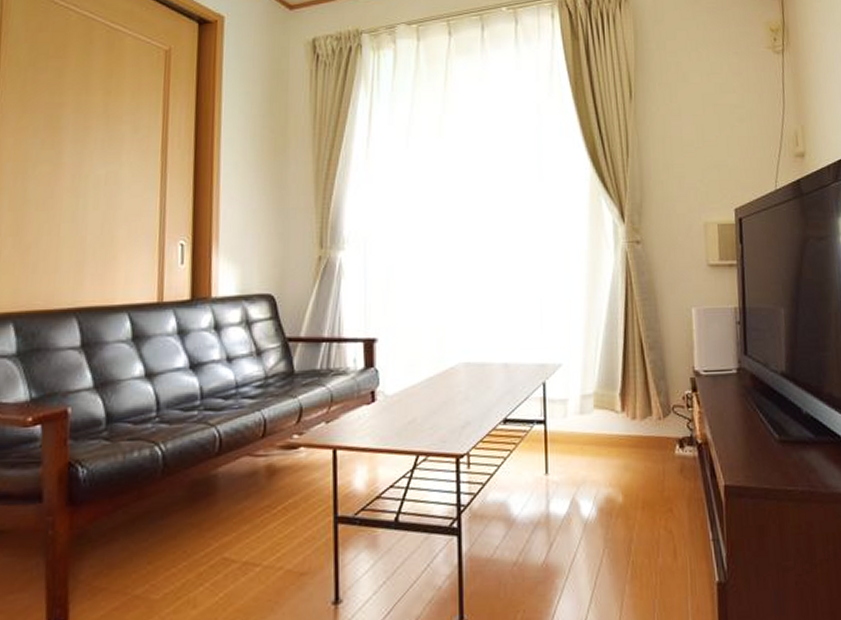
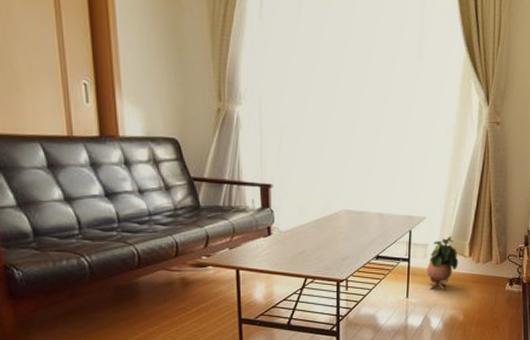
potted plant: none [569,386,609,461] -> present [427,236,459,290]

